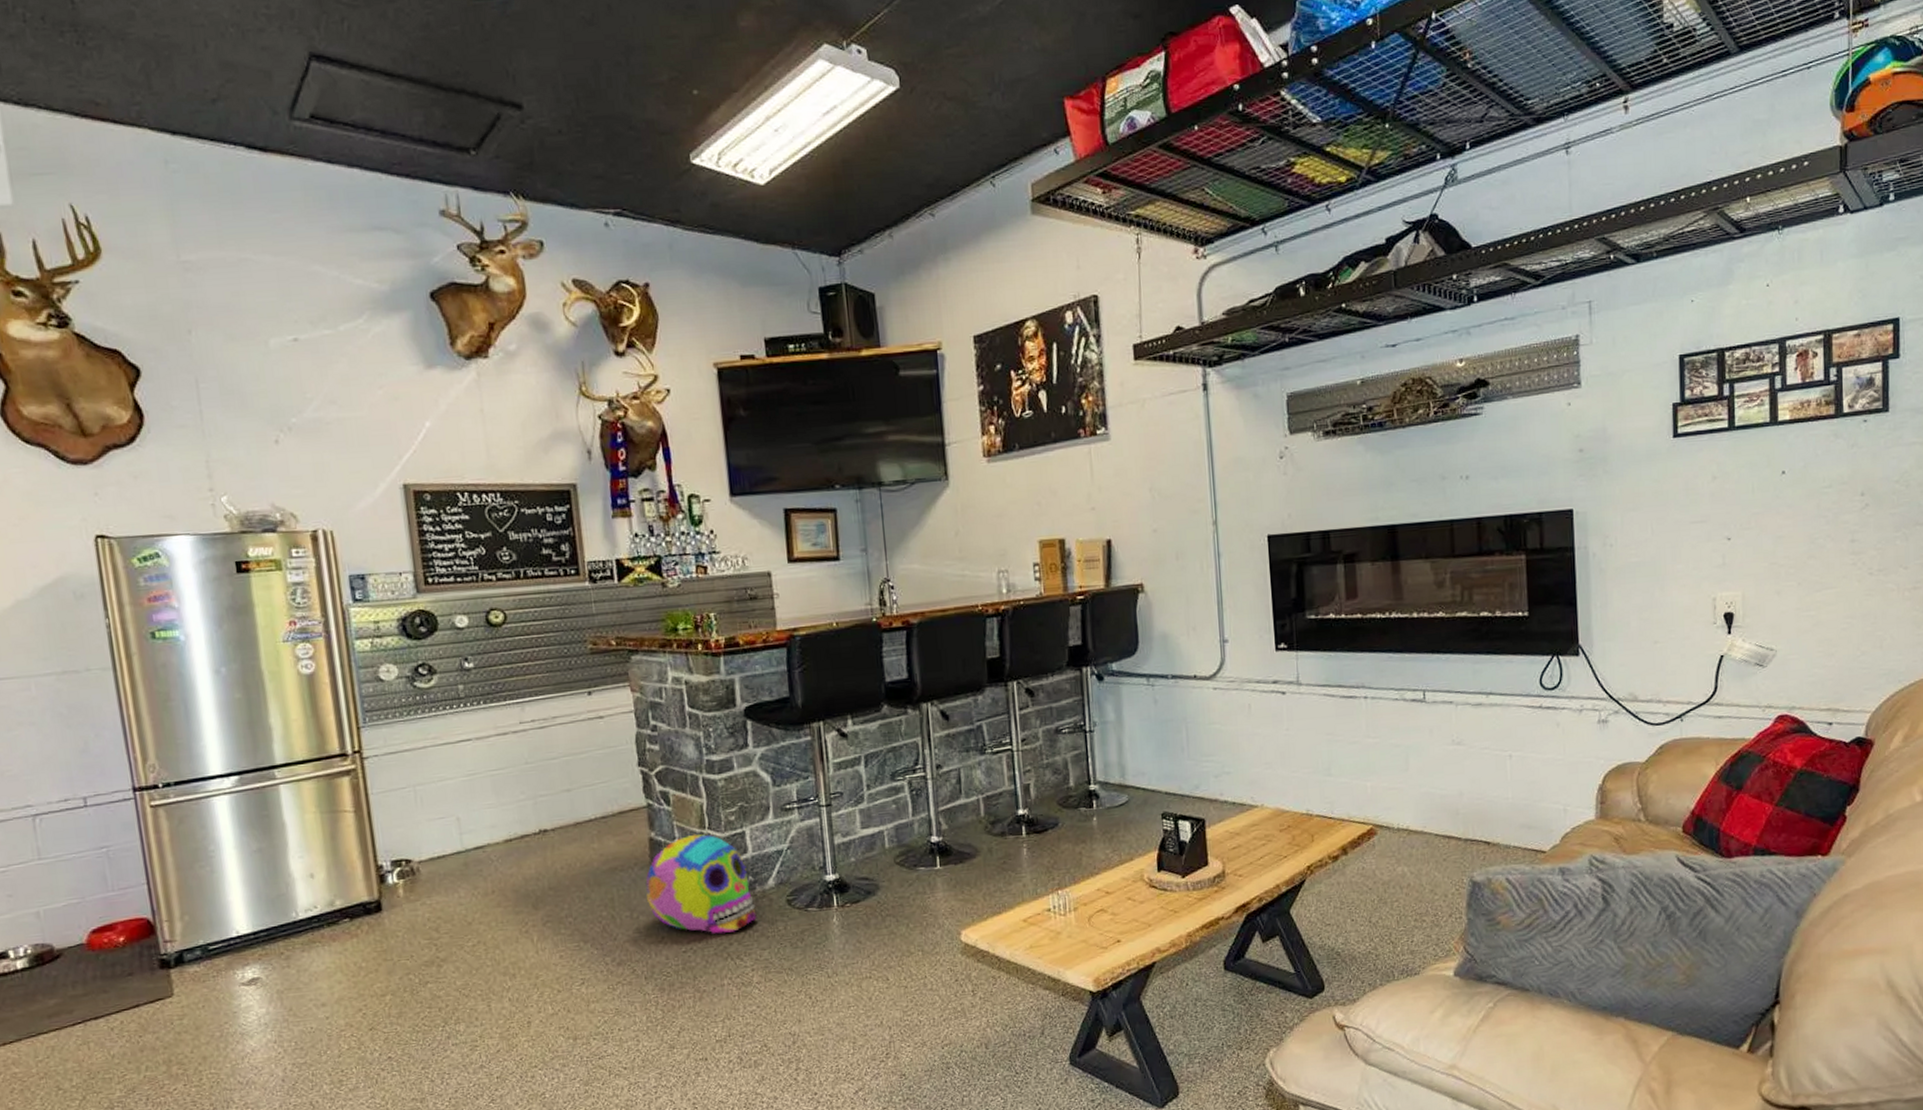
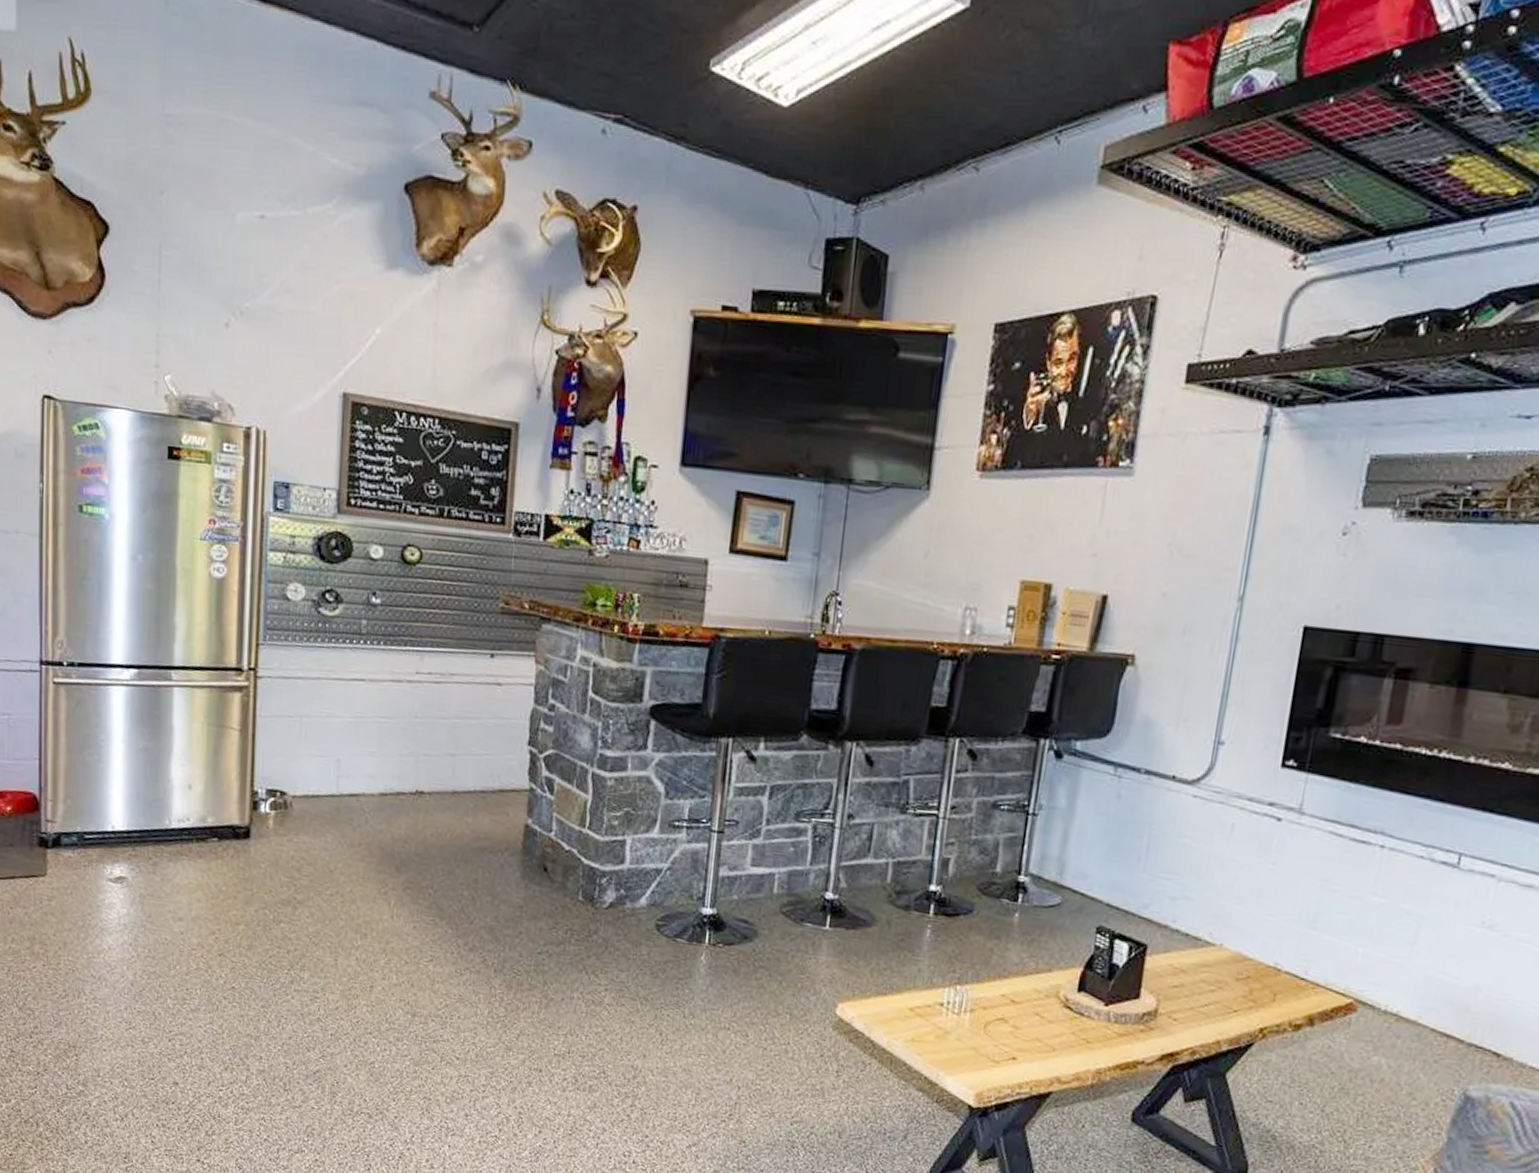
decorative ball: present [646,834,758,934] -> none [510,830,623,945]

